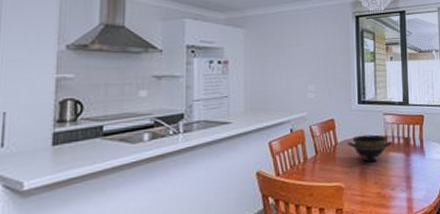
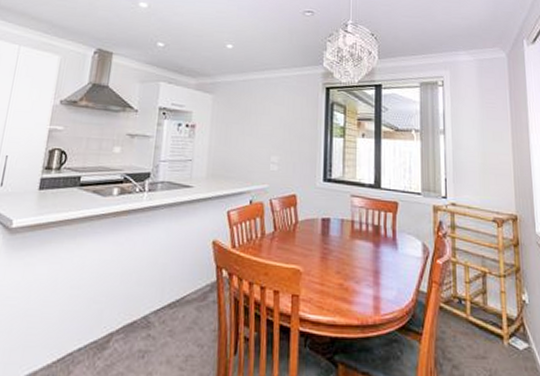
bowl: present [347,134,393,163] -> none [309,216,360,249]

